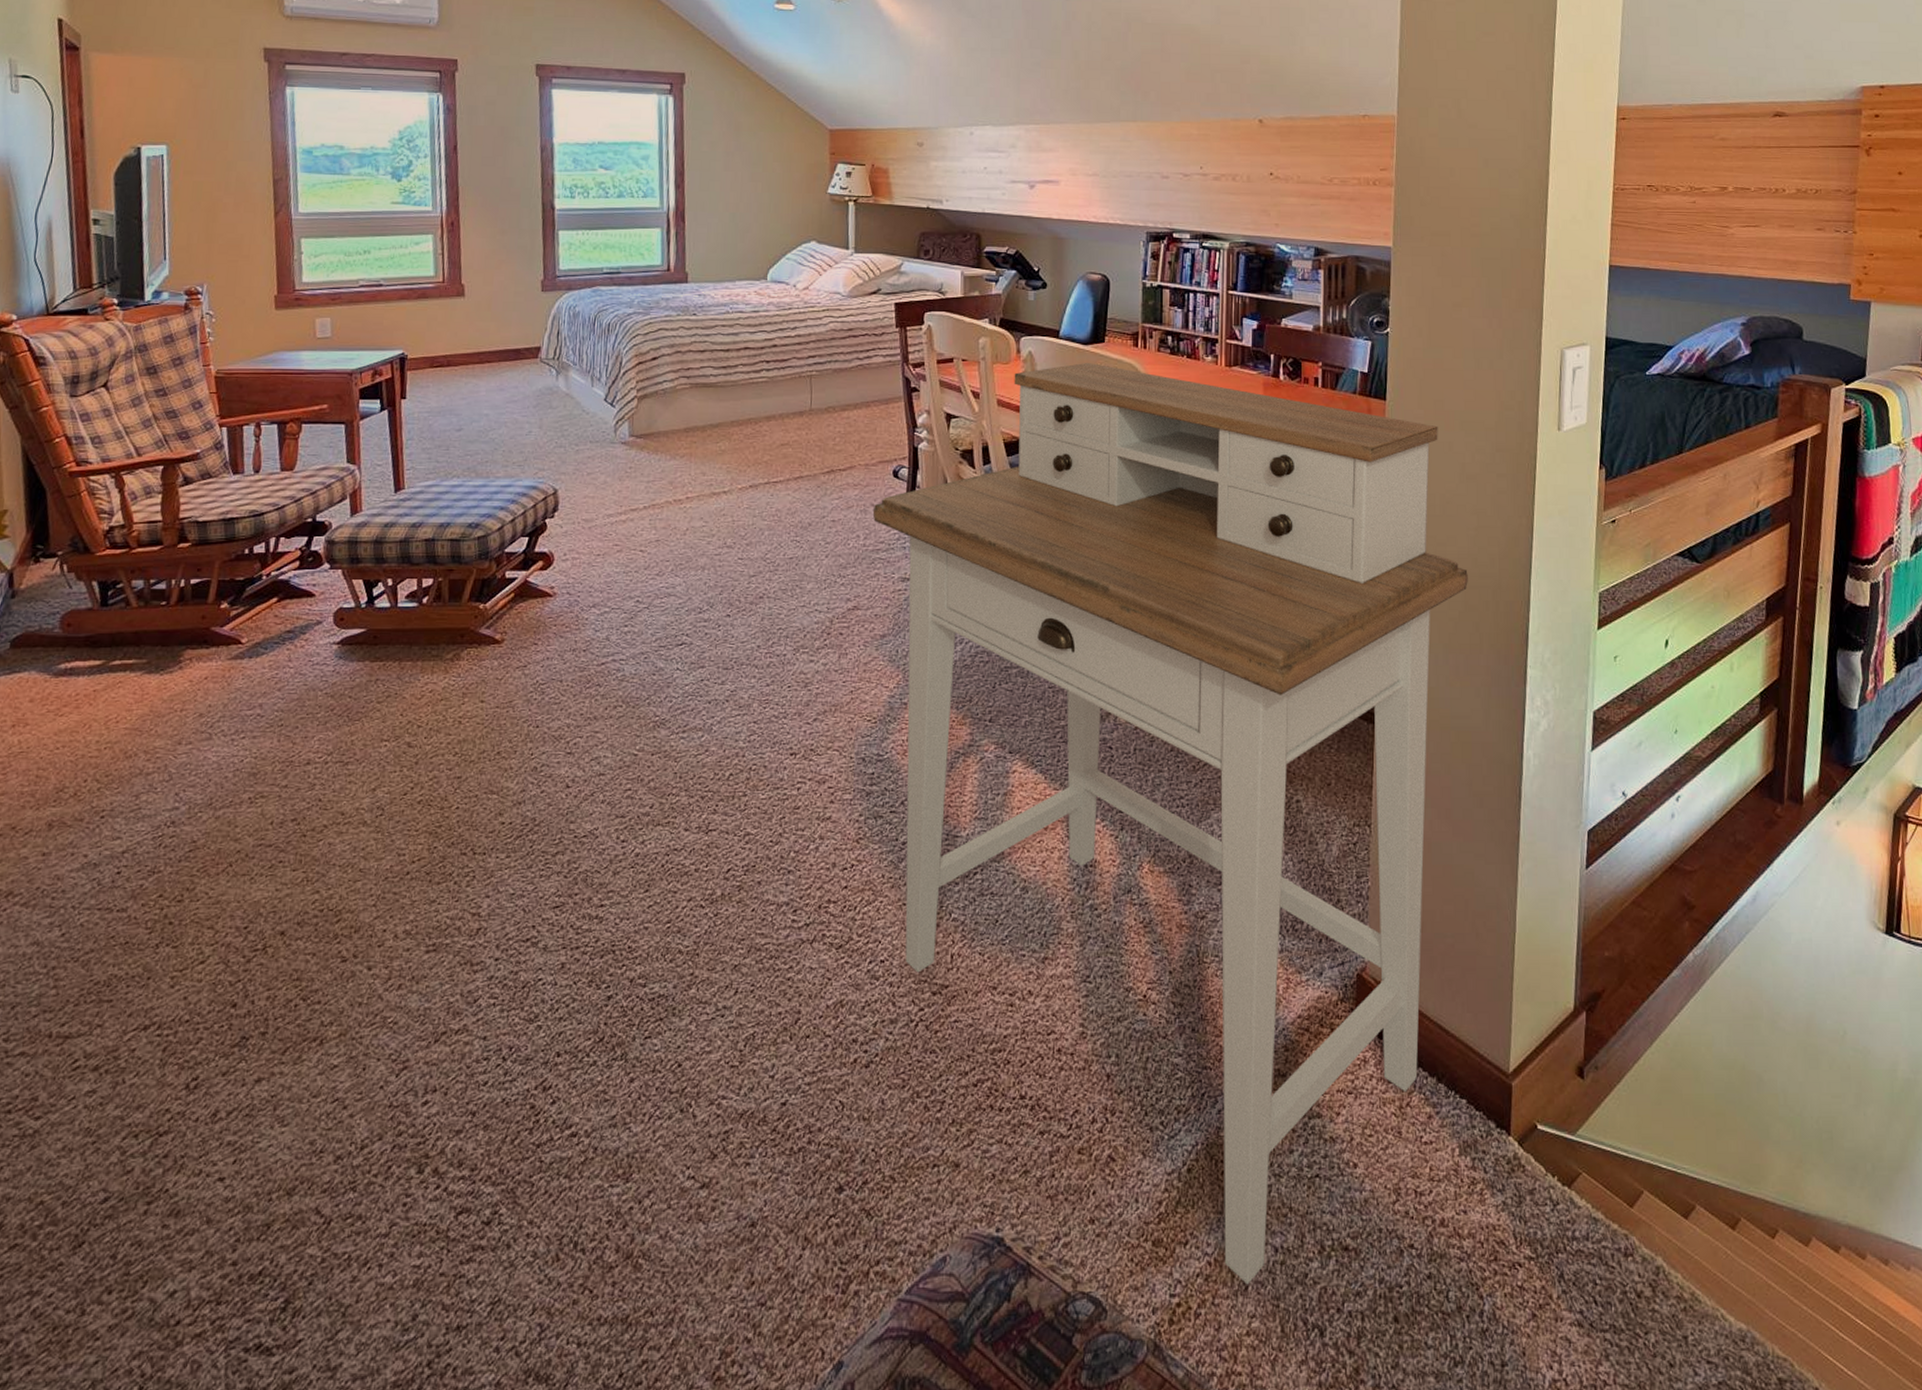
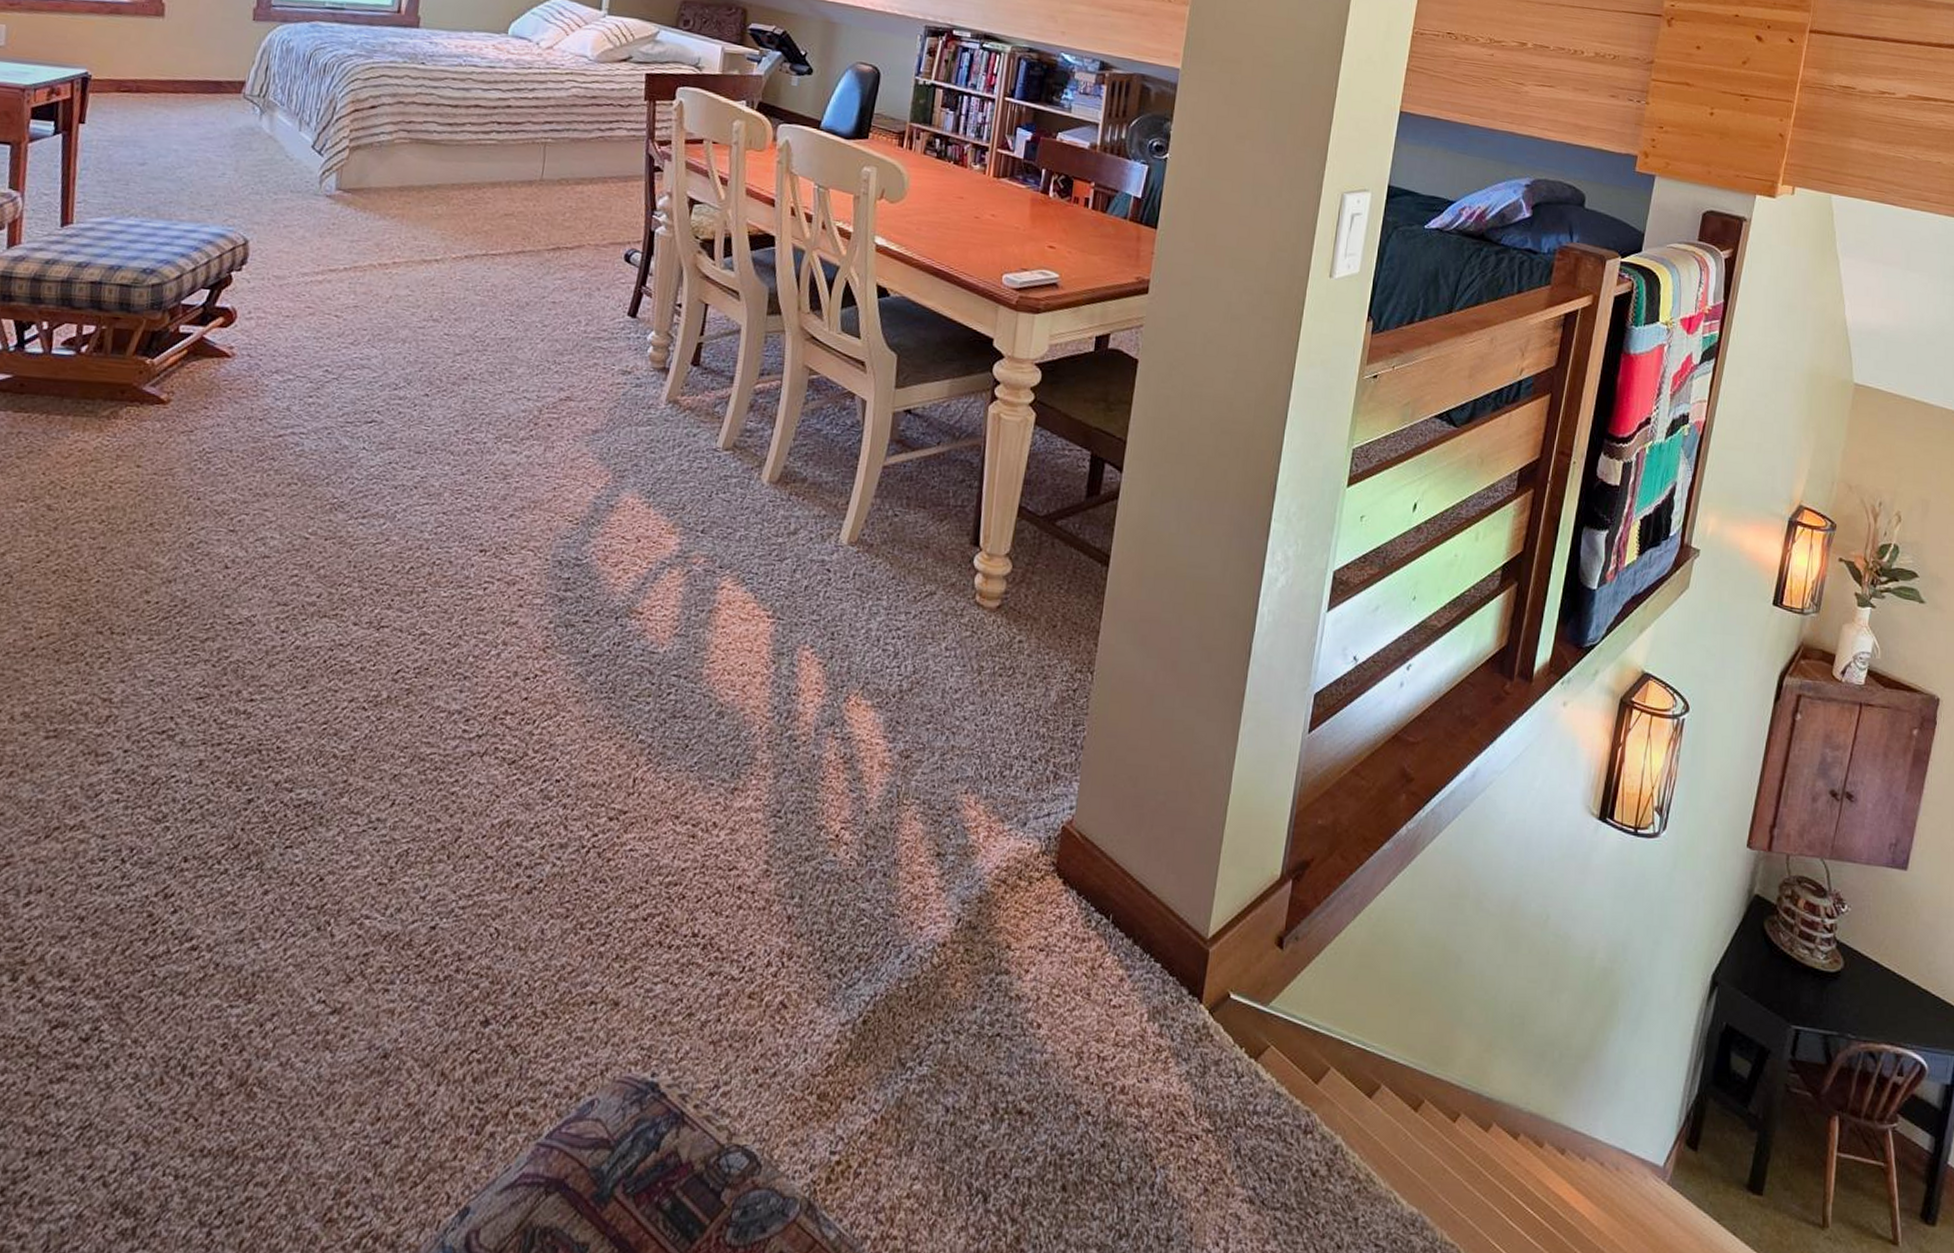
desk: present [872,363,1468,1285] -> none [583,158,1222,1145]

